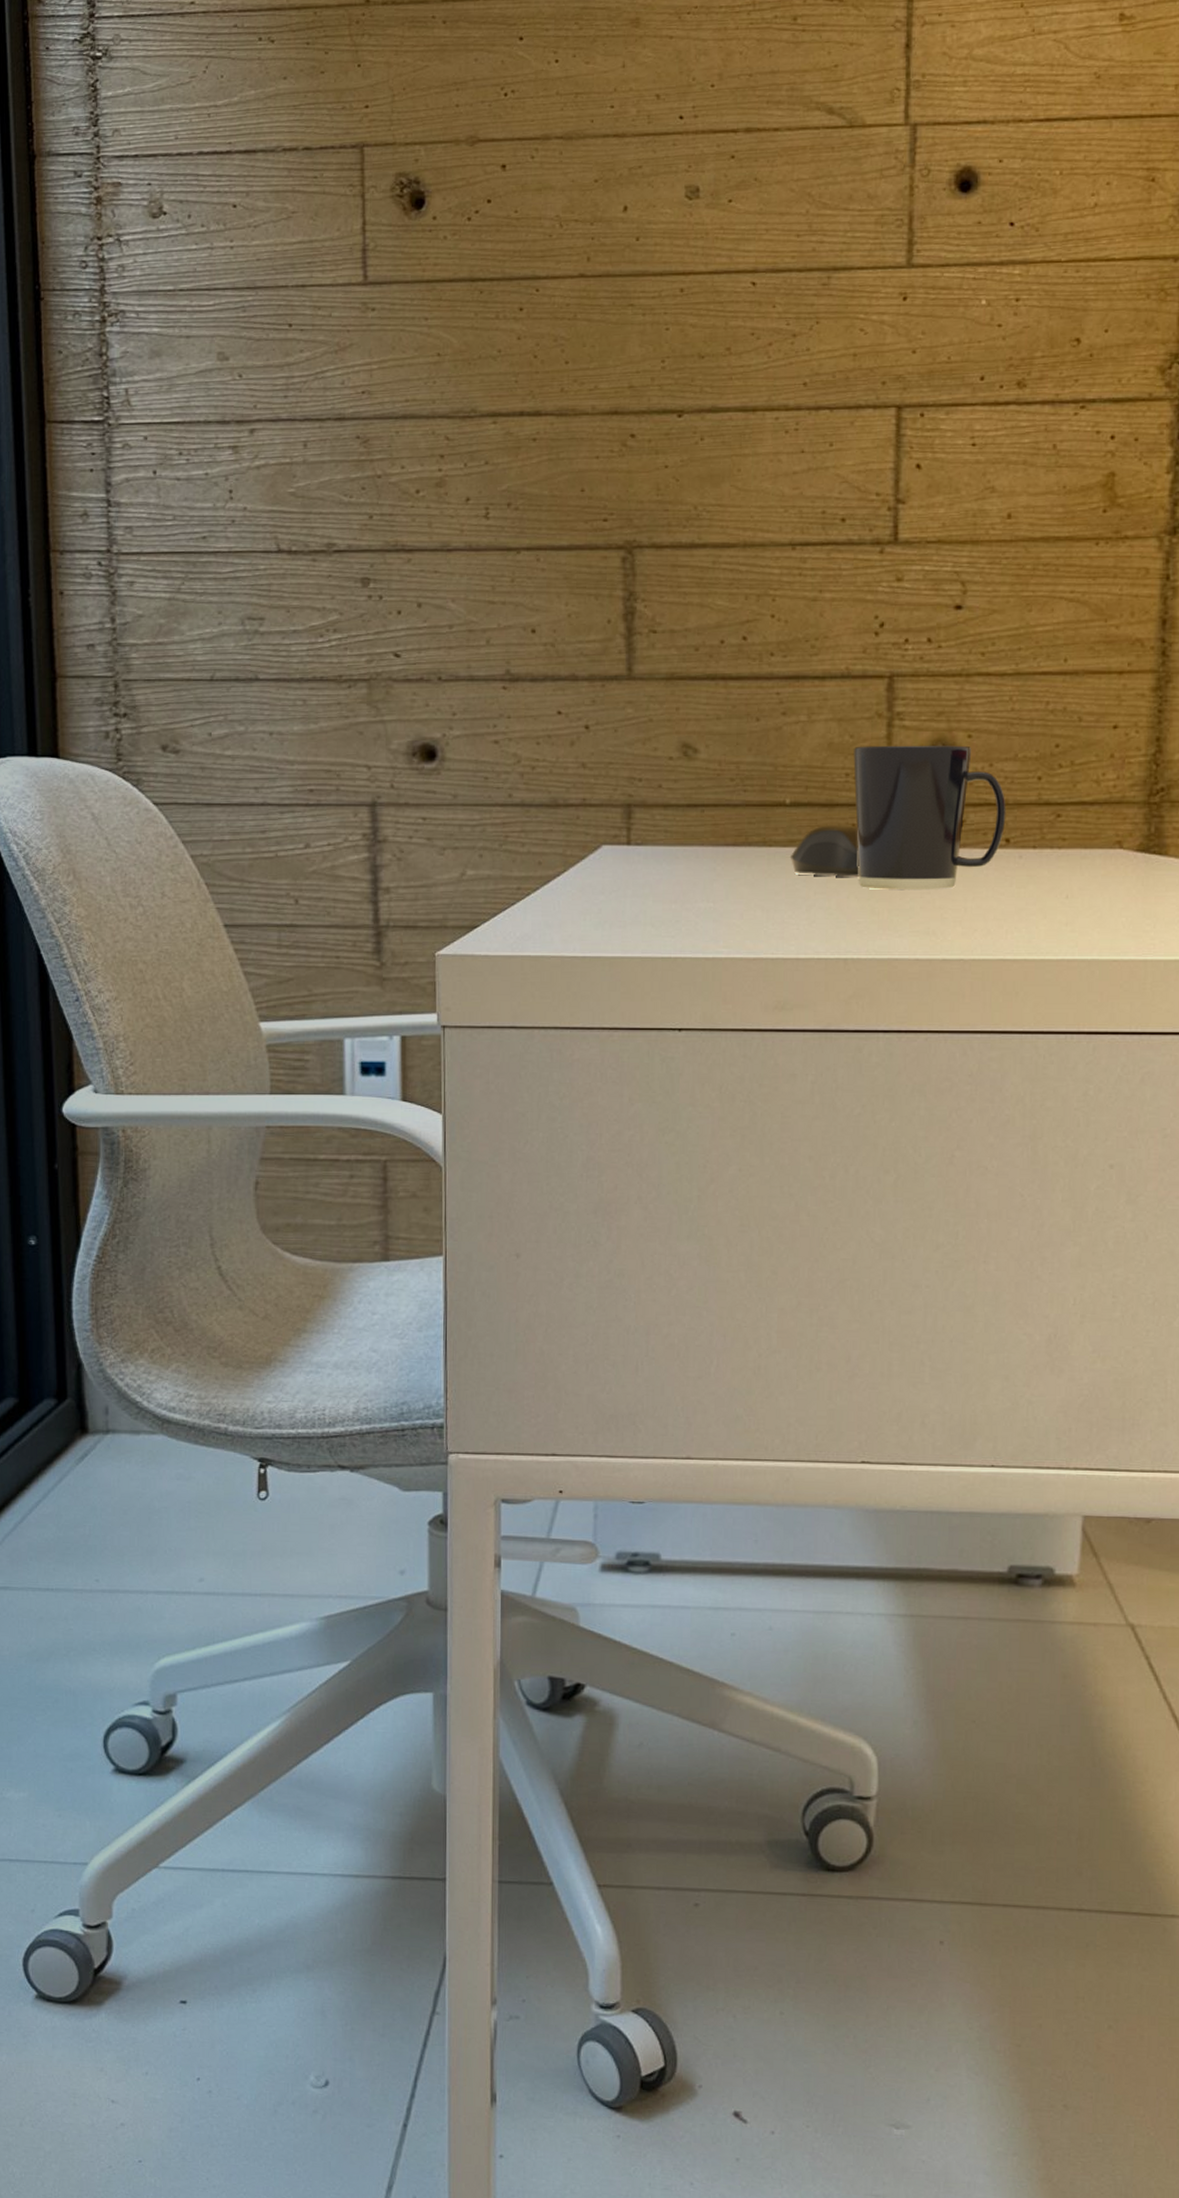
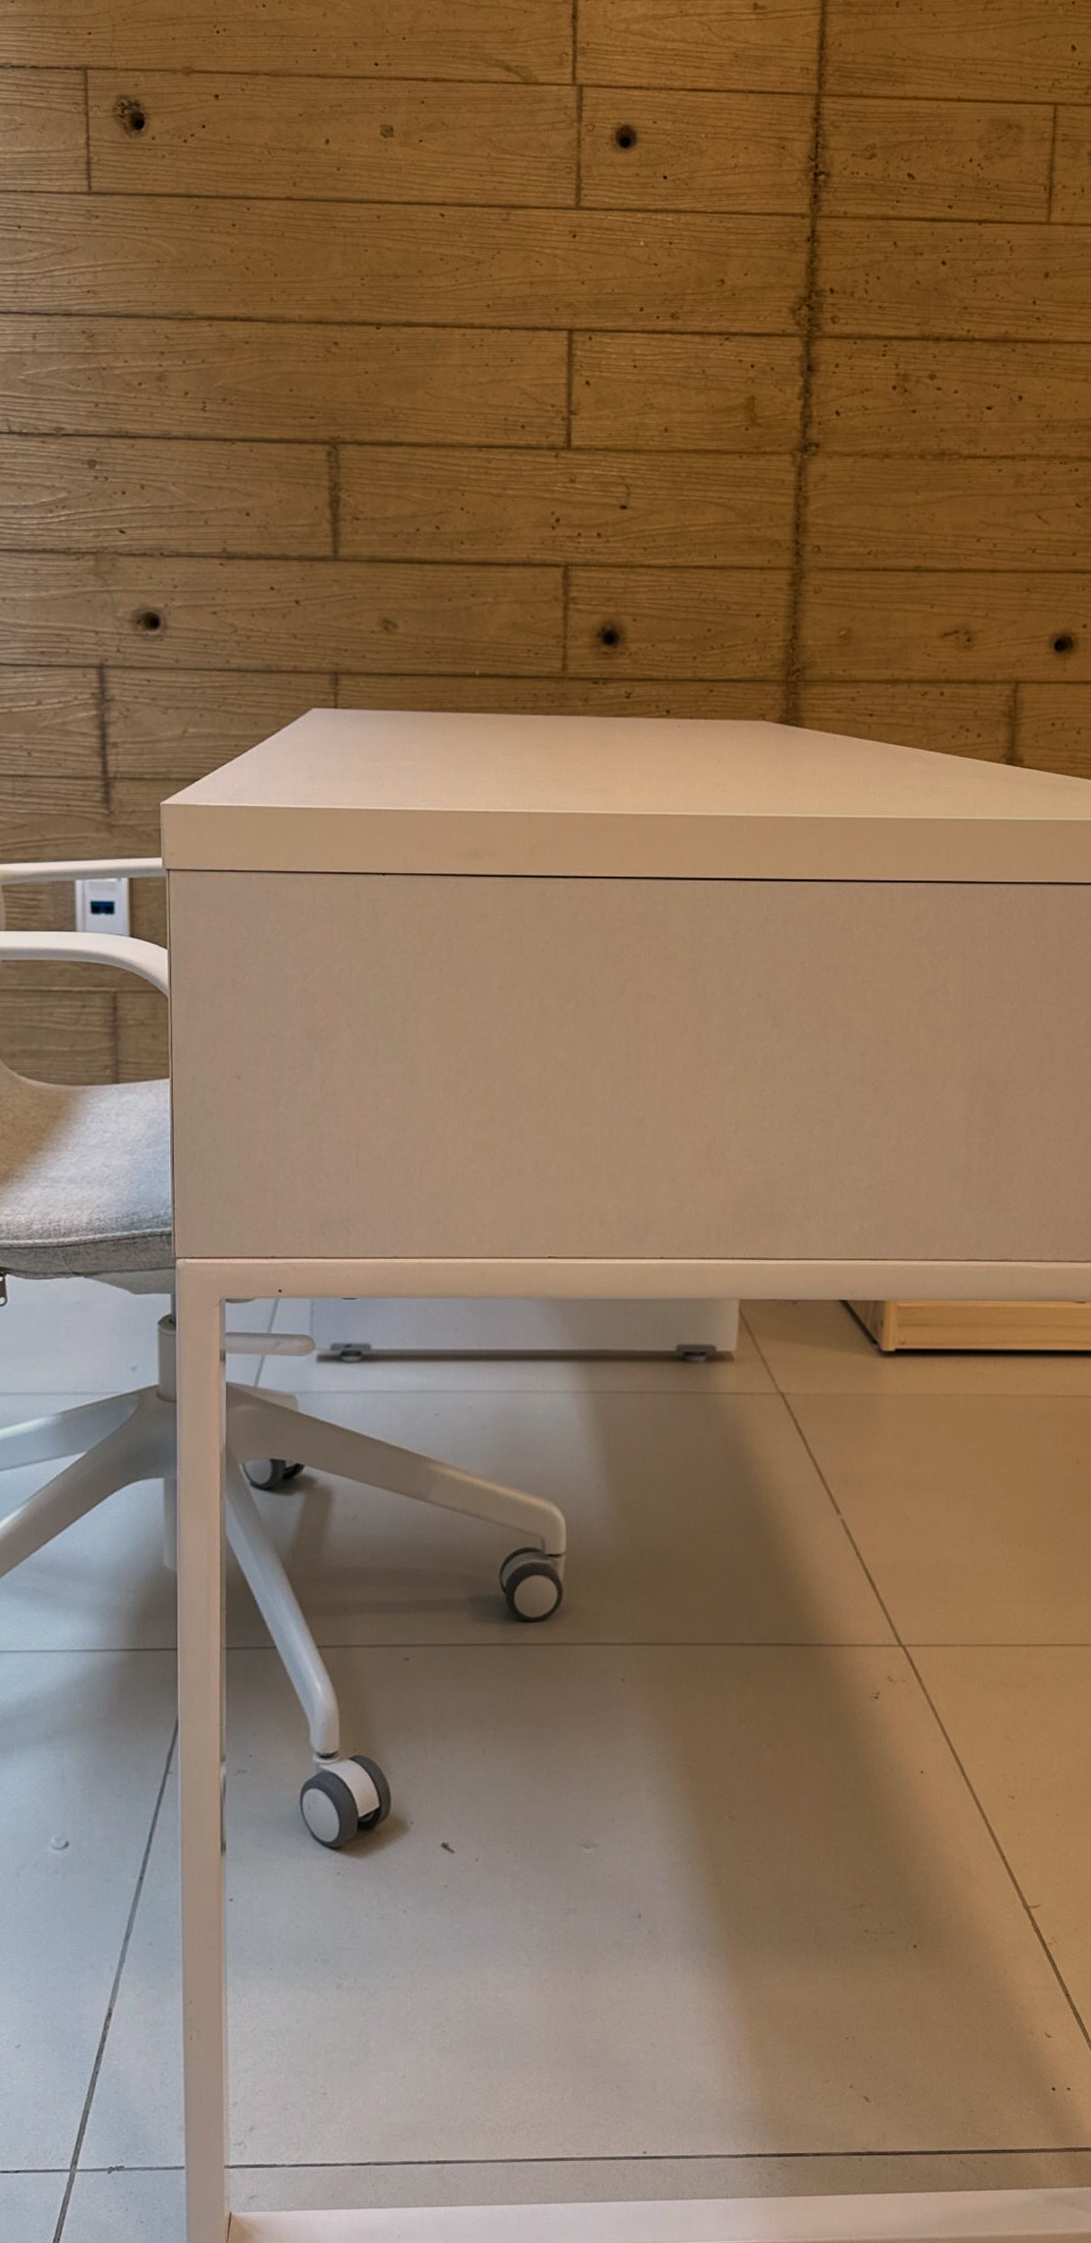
computer mouse: present [790,824,860,877] -> none [479,694,541,741]
mug: present [853,745,1006,889] -> none [534,625,667,753]

